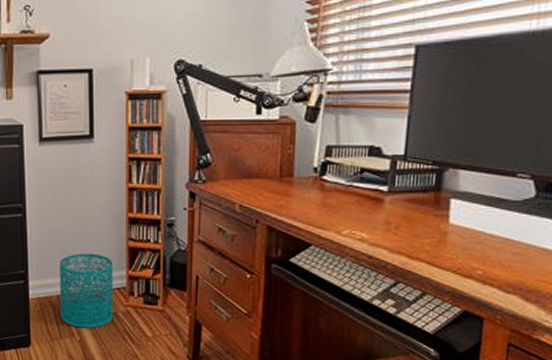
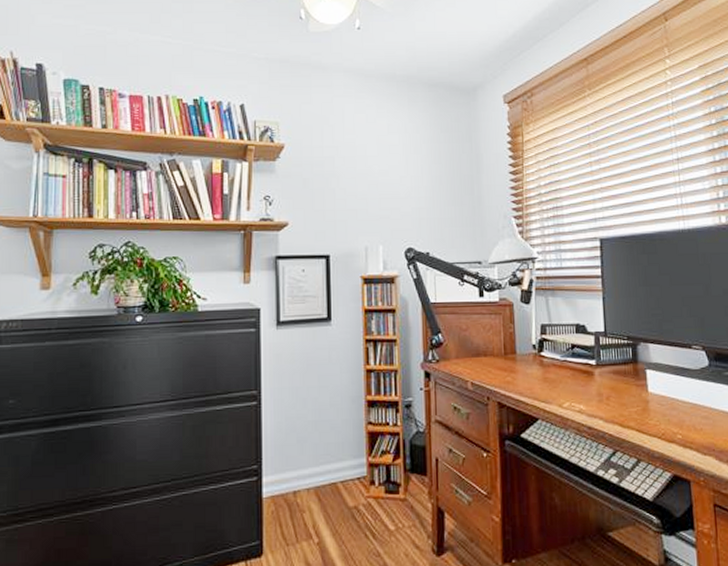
wastebasket: present [59,253,114,328] -> none [296,441,354,528]

